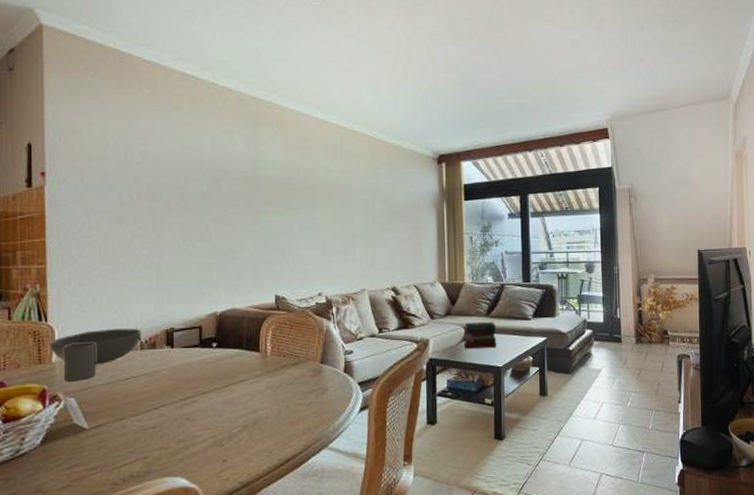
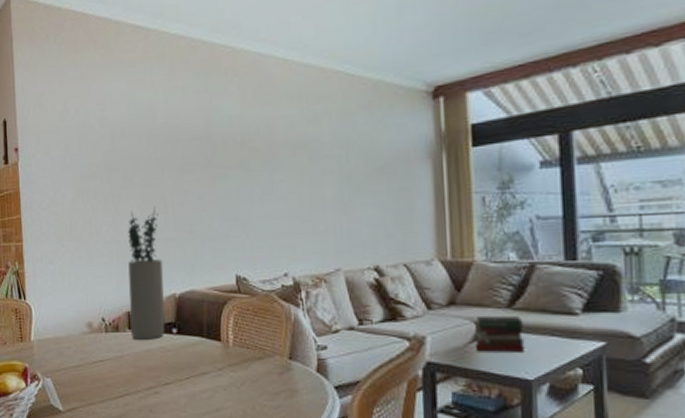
bowl: present [50,328,142,365] -> none [28,309,106,346]
cup: present [63,342,96,382] -> none [40,322,68,361]
vase: none [168,235,206,355] -> present [128,206,166,340]

